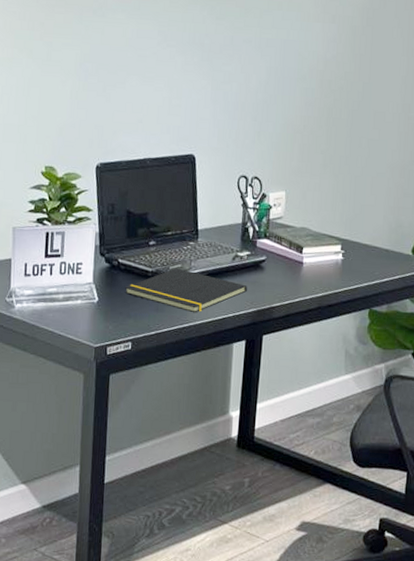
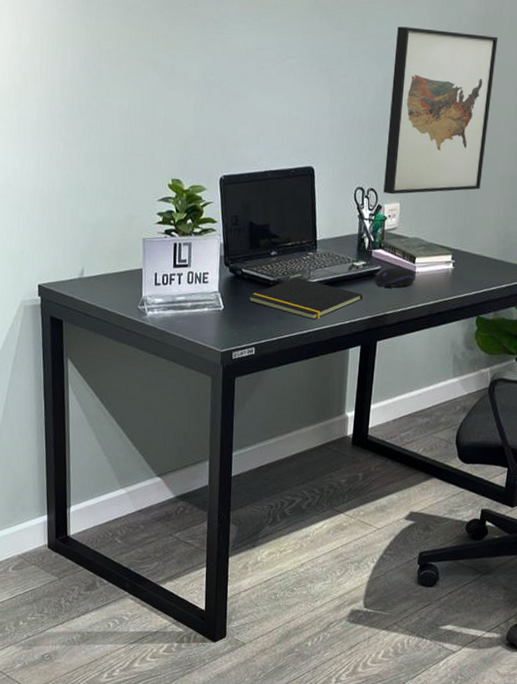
computer mouse: none [259,257,303,278] -> present [374,266,416,287]
wall art: none [268,17,384,183] -> present [383,26,498,195]

